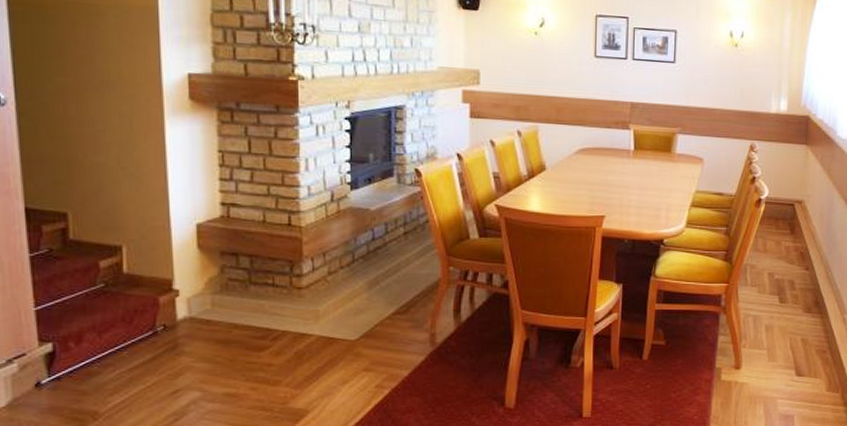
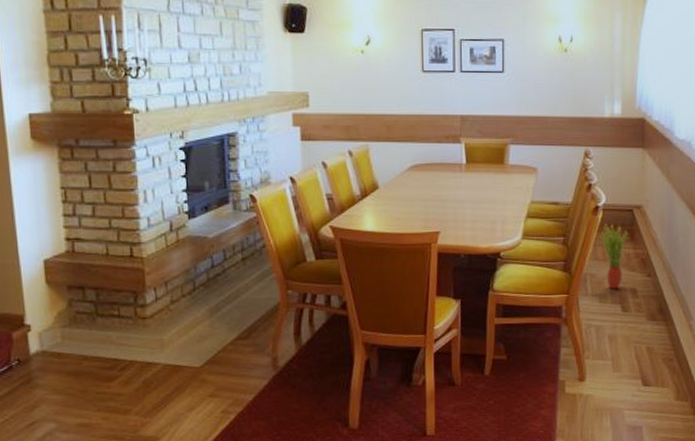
potted plant: none [760,216,789,281] -> present [599,223,629,289]

